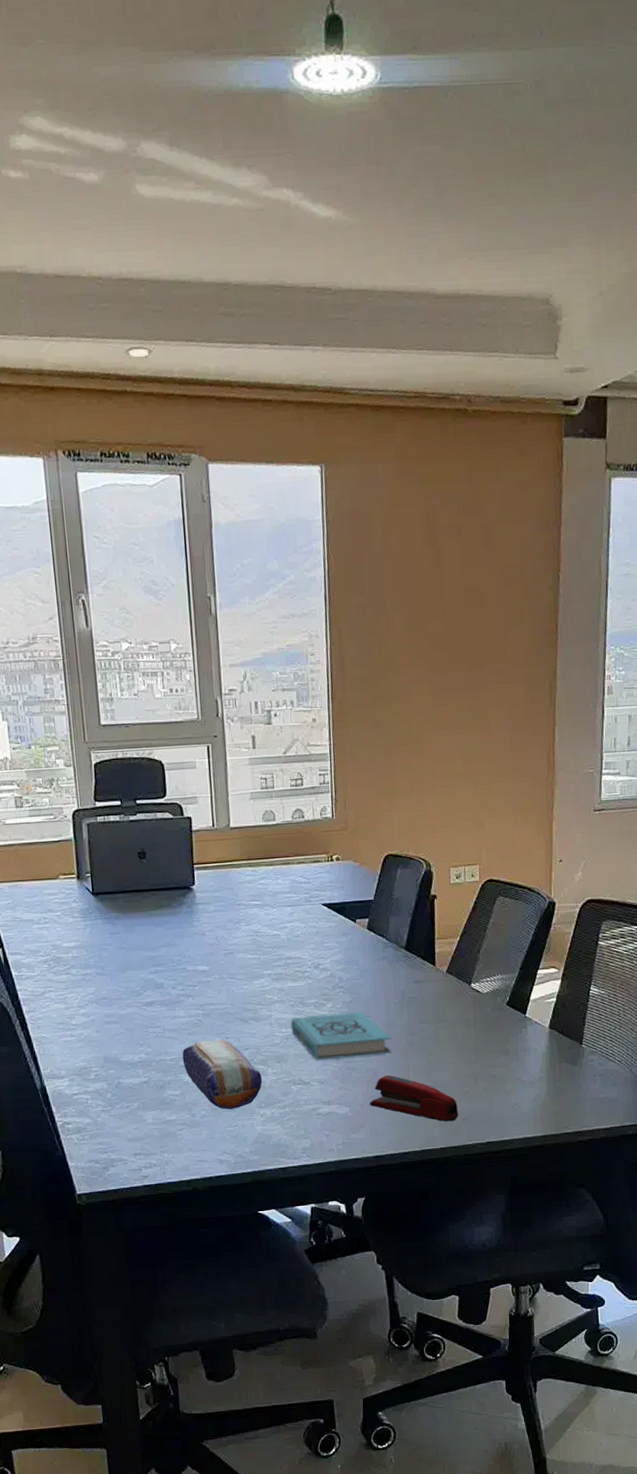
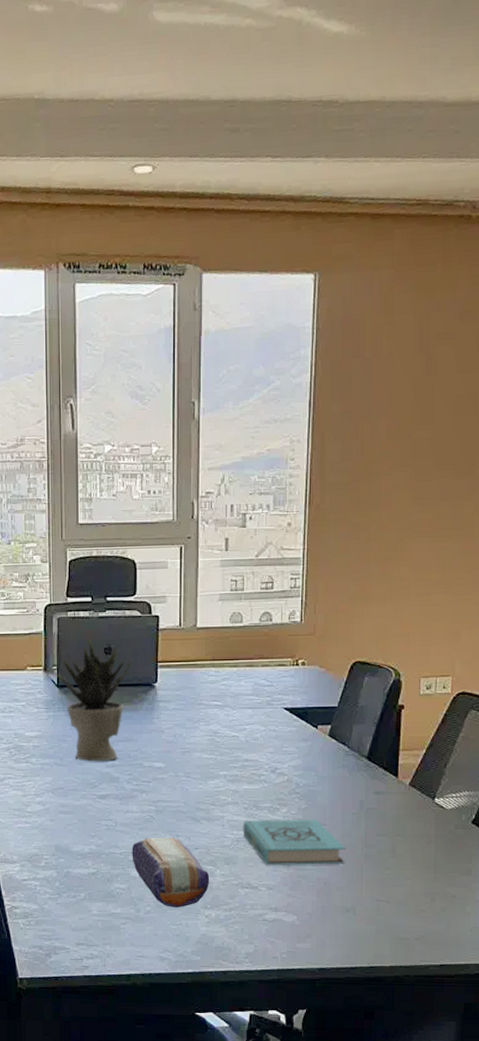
potted plant: none [83,842,168,969] -> present [50,638,133,762]
stapler: present [369,1074,459,1122] -> none [317,885,413,940]

